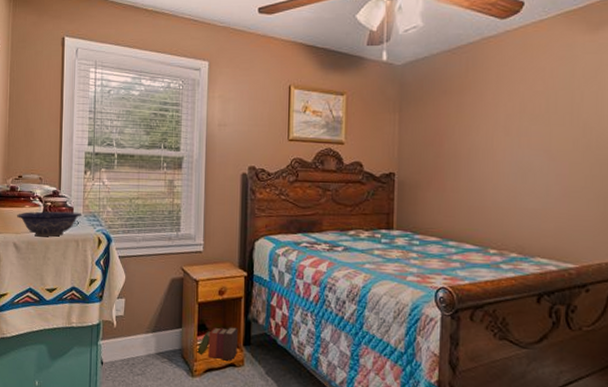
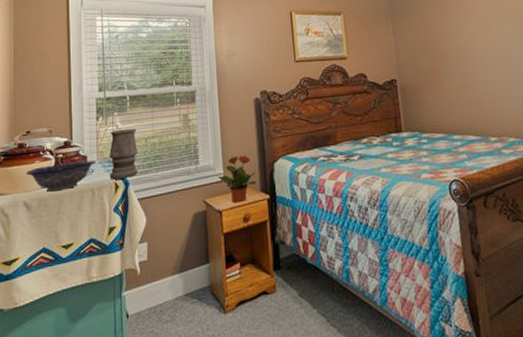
vase: none [93,186,122,235] -> present [109,128,138,180]
books: present [196,327,238,361] -> none [226,253,268,290]
potted plant: none [198,229,237,276] -> present [218,155,257,204]

